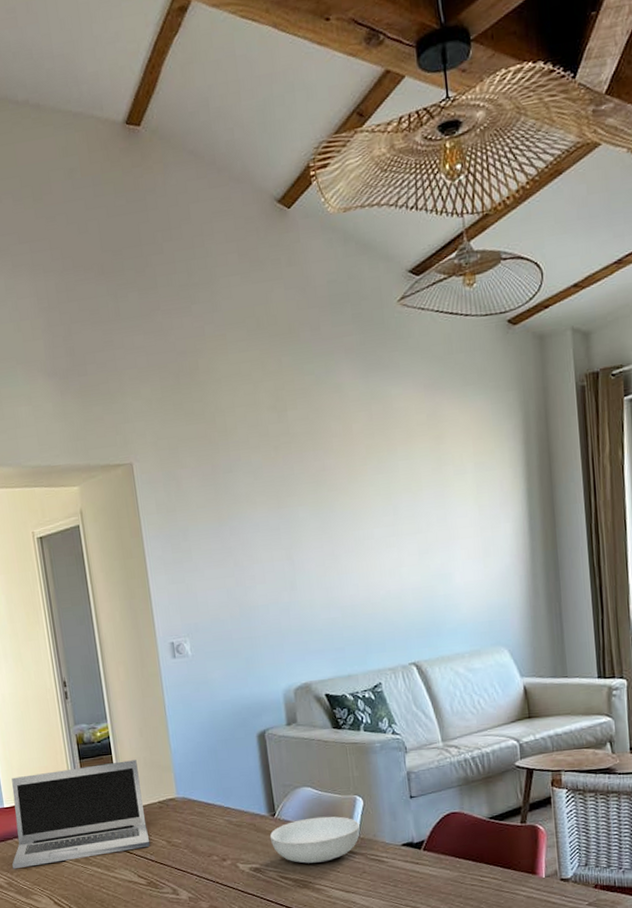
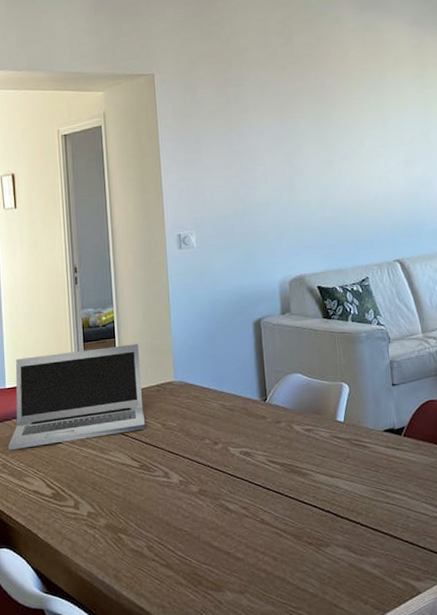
serving bowl: present [269,816,361,864] -> none [260,402,346,448]

